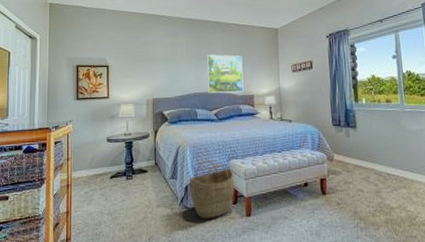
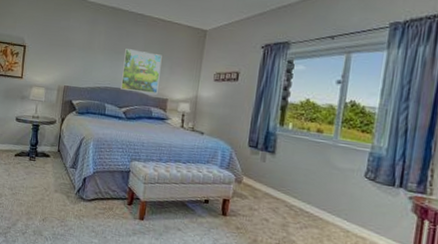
woven basket: present [189,159,235,220] -> none [86,155,134,214]

